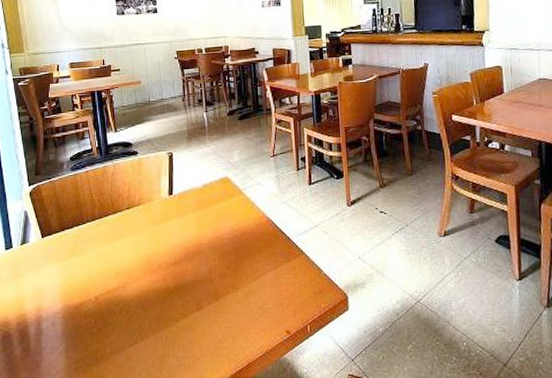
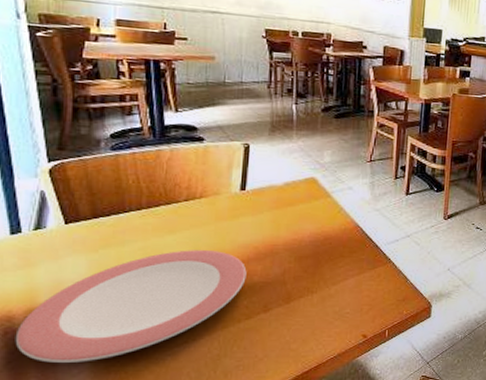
plate: none [10,253,180,364] -> present [15,250,247,363]

